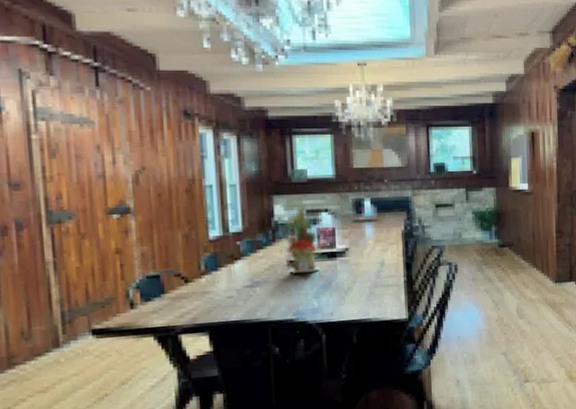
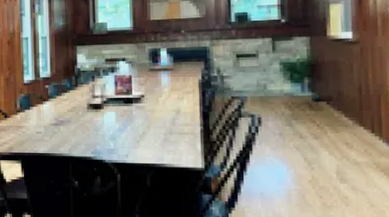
flower arrangement: present [285,207,322,275] -> none [86,56,119,117]

